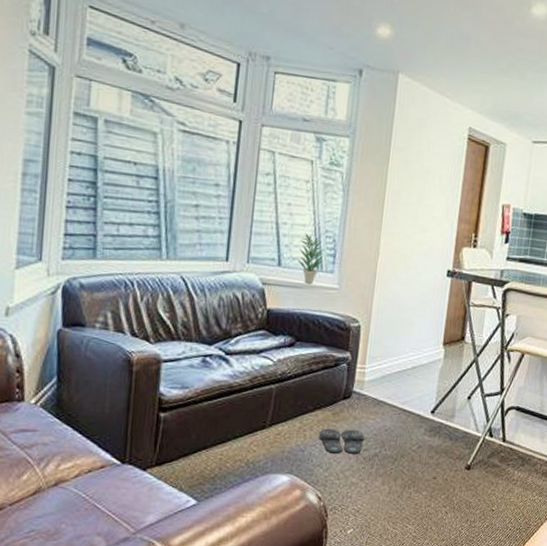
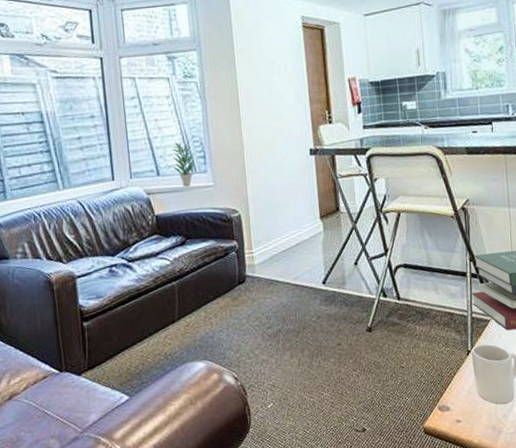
slippers: present [318,428,366,454] -> none [223,310,267,336]

